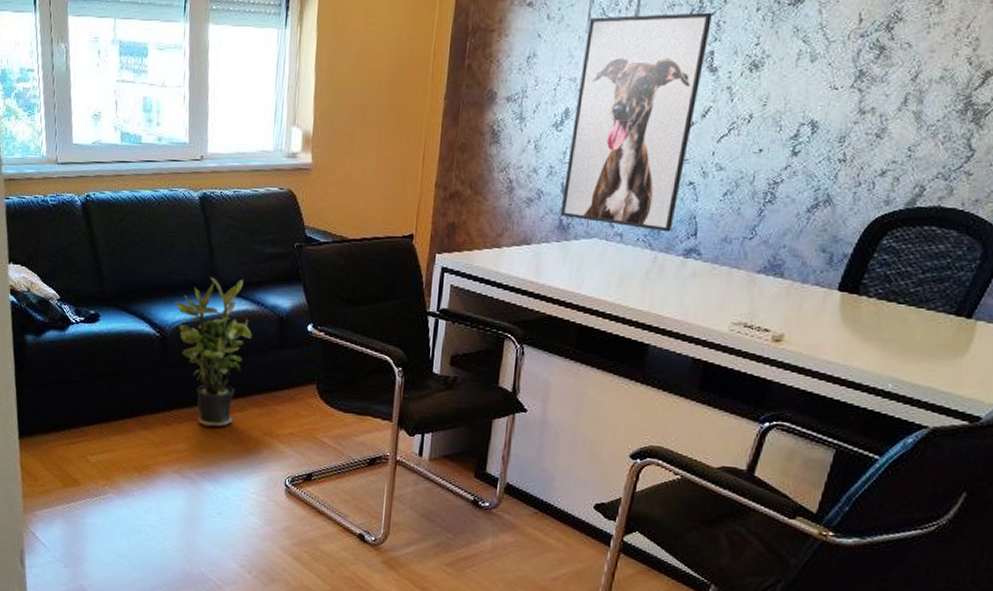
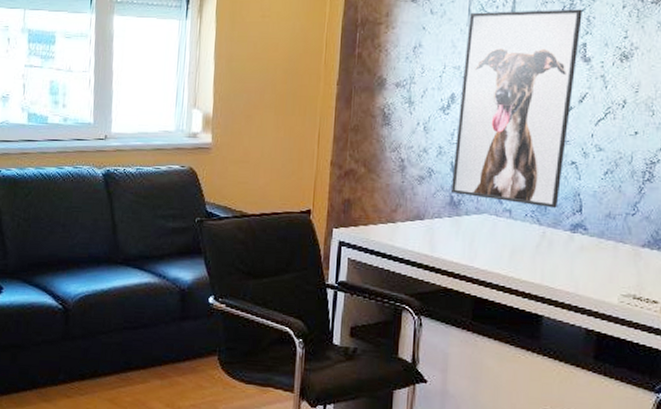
potted plant: present [175,277,253,428] -> none [78,250,154,400]

